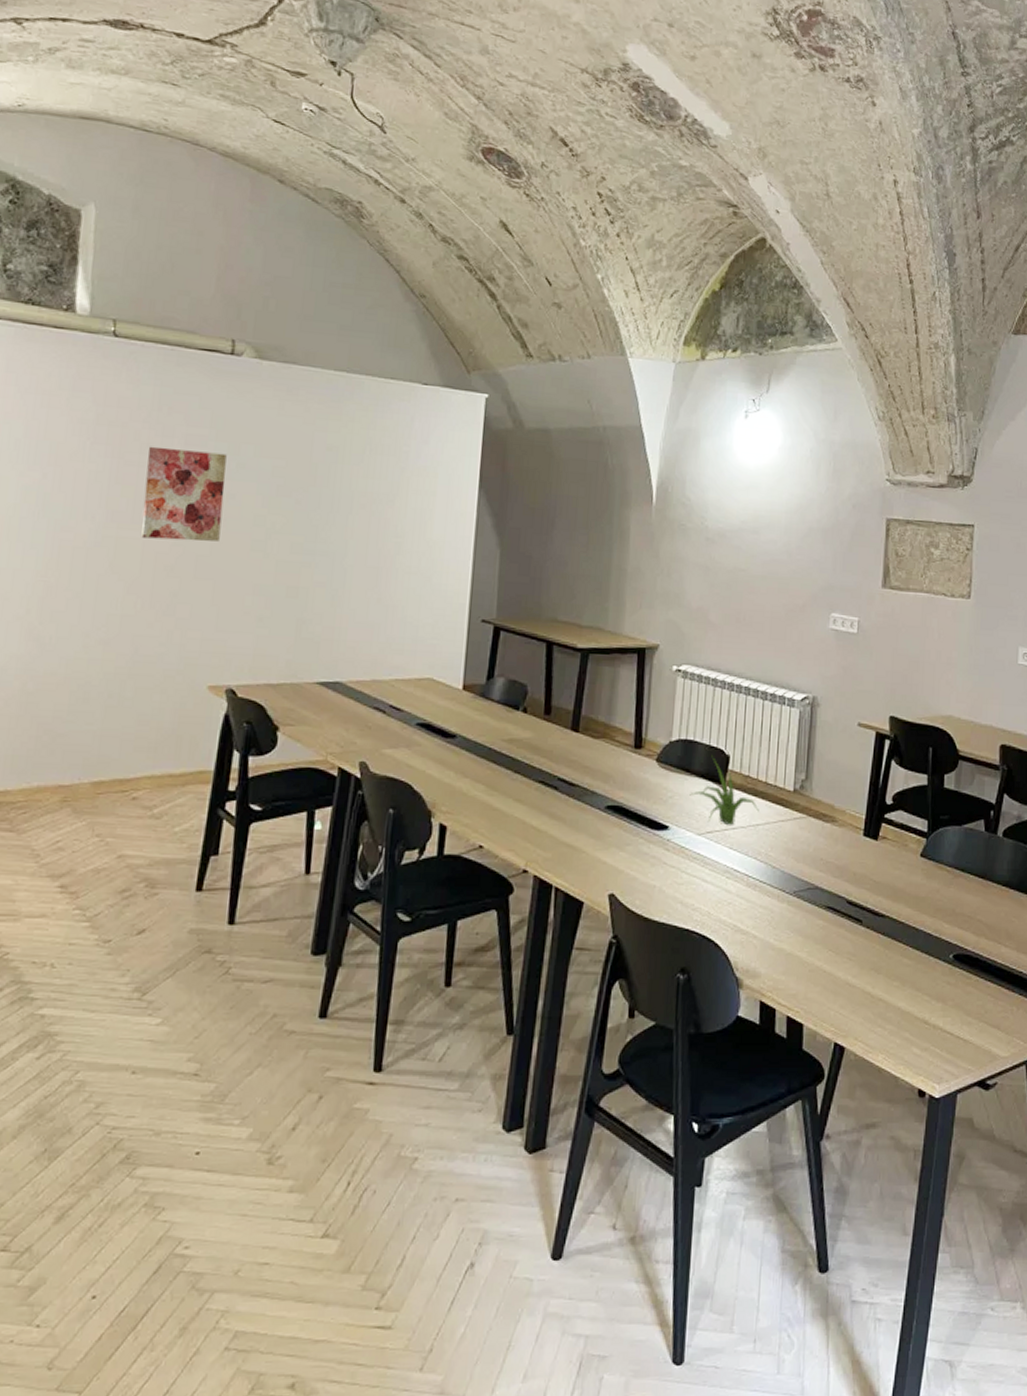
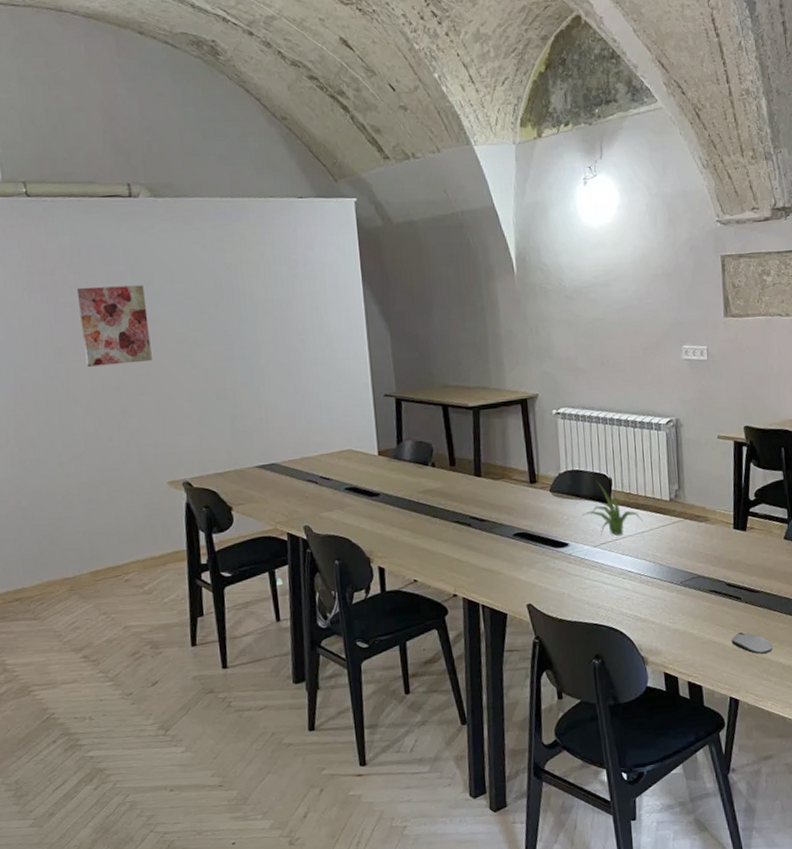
computer mouse: none [844,962,894,993] -> present [731,631,774,654]

